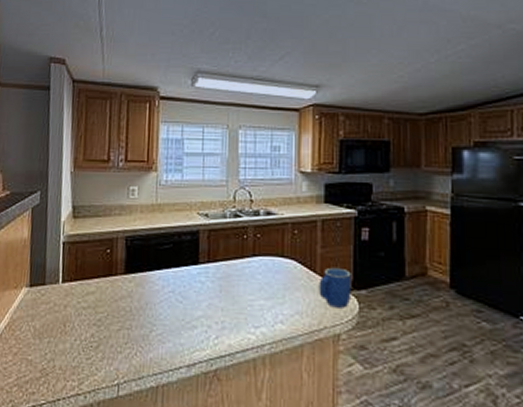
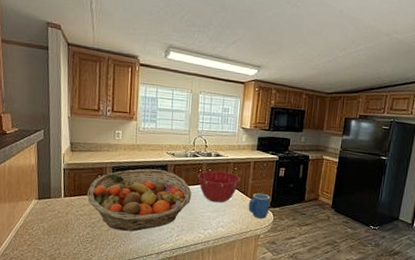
fruit basket: none [92,238,234,331] -> present [87,169,191,231]
mixing bowl: none [241,236,304,285] -> present [197,171,240,203]

